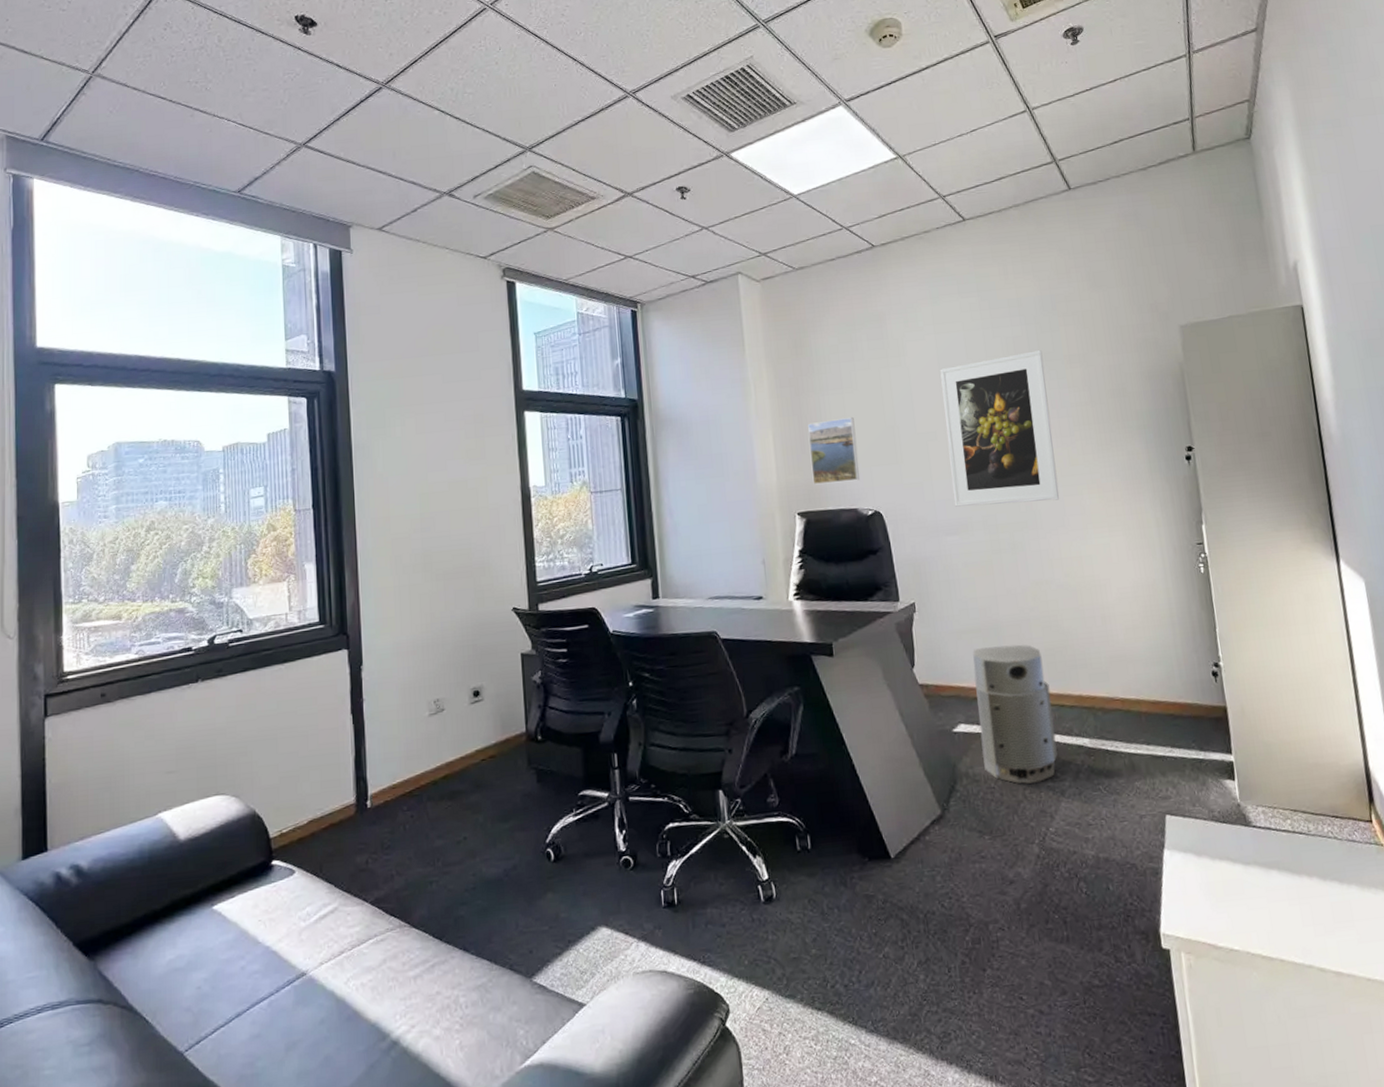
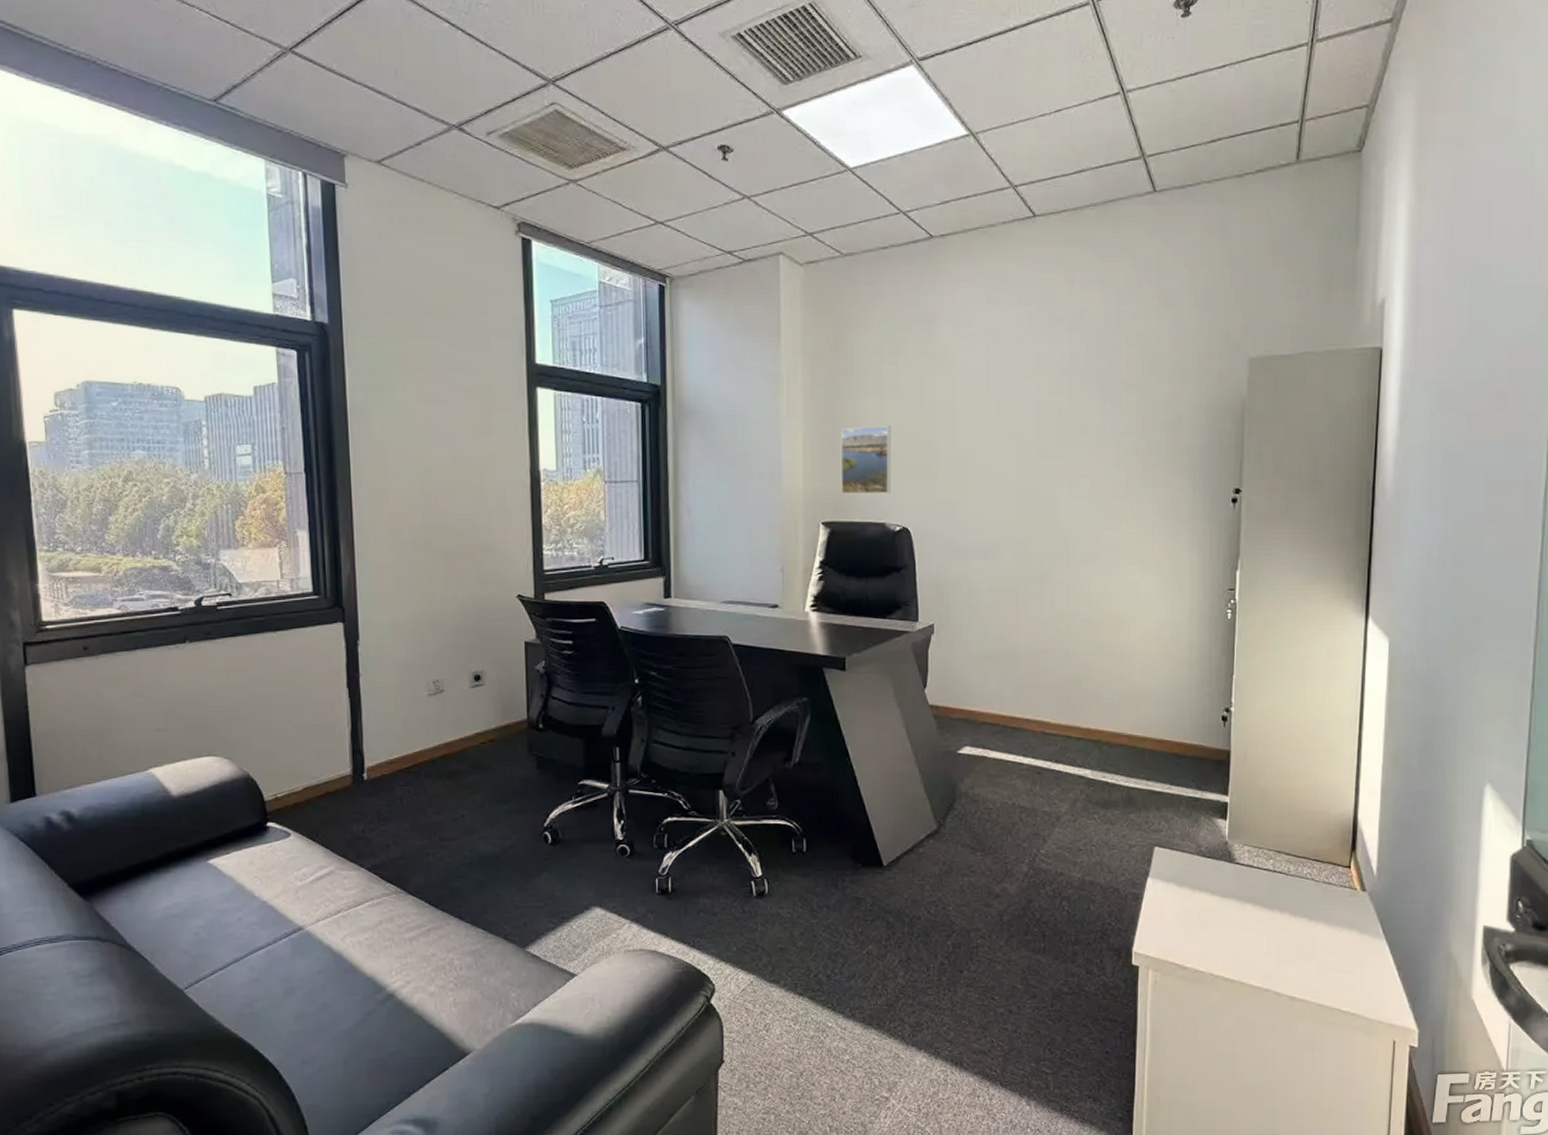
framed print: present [940,350,1060,507] -> none [986,371,1099,533]
air purifier: present [973,644,1058,784] -> none [983,674,1059,808]

